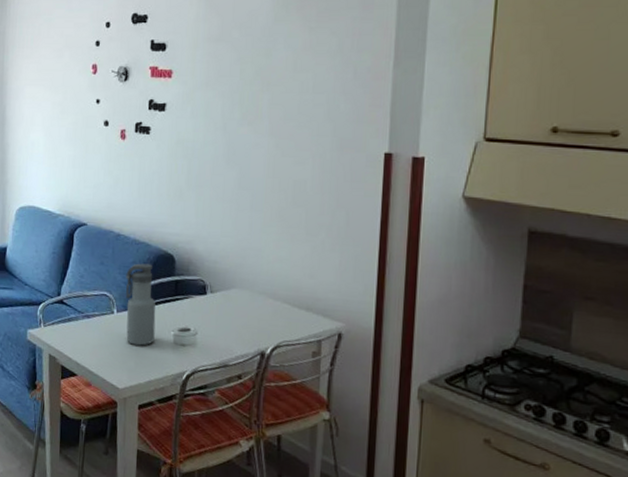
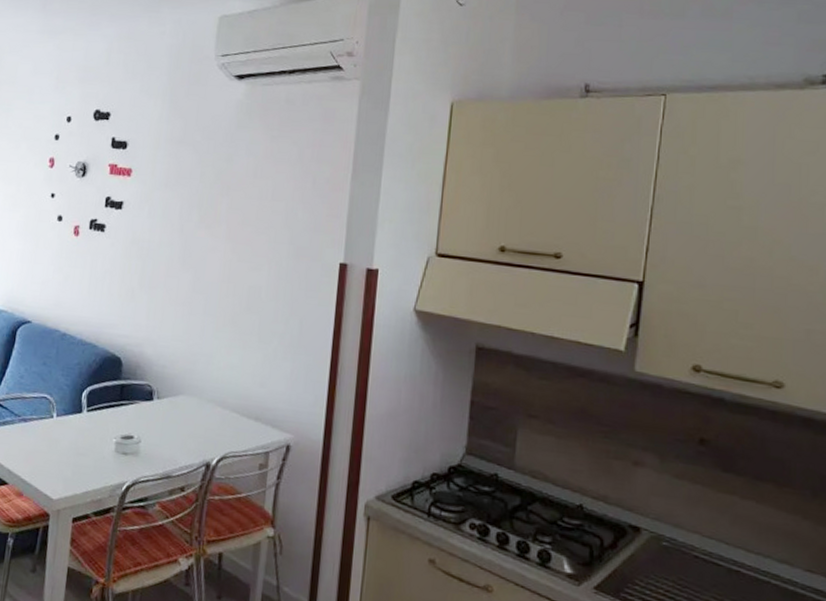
water bottle: present [126,263,156,346] -> none [64,365,99,454]

